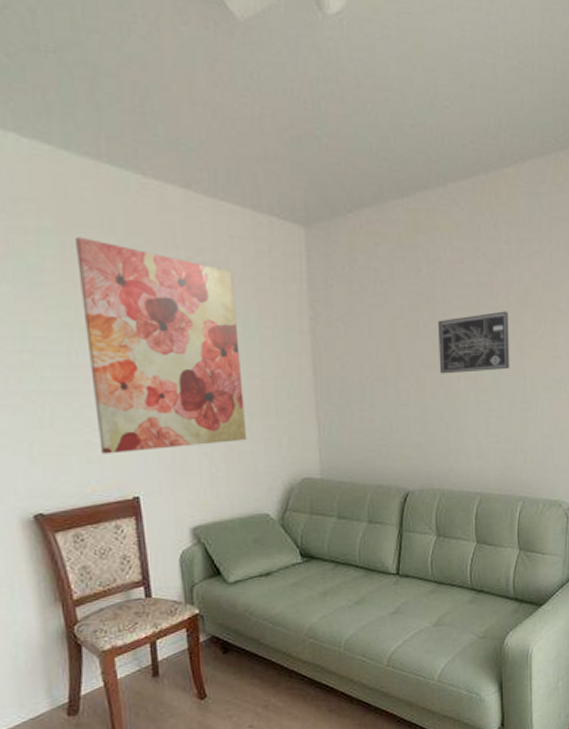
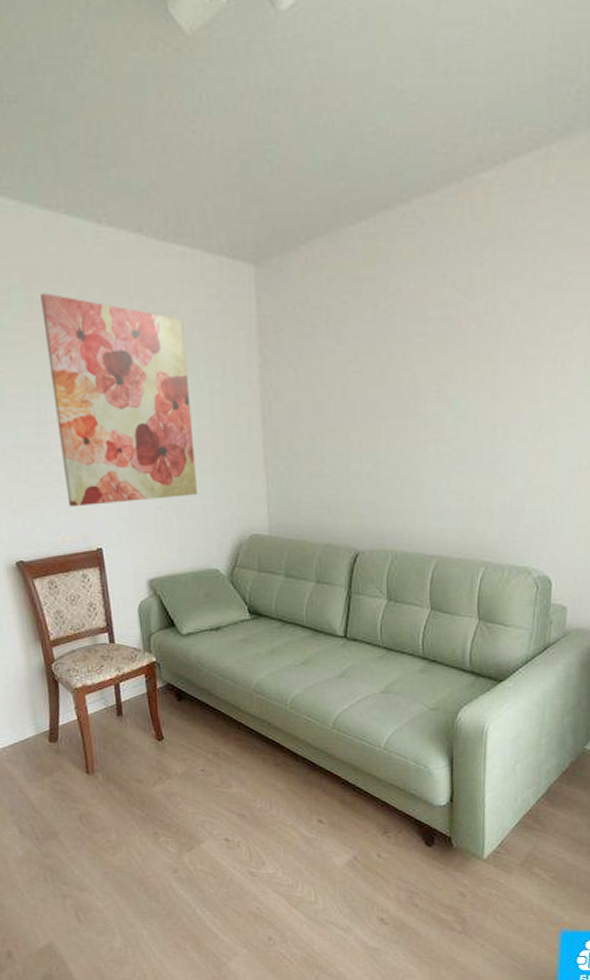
wall art: present [438,311,510,374] -> none [396,348,479,424]

